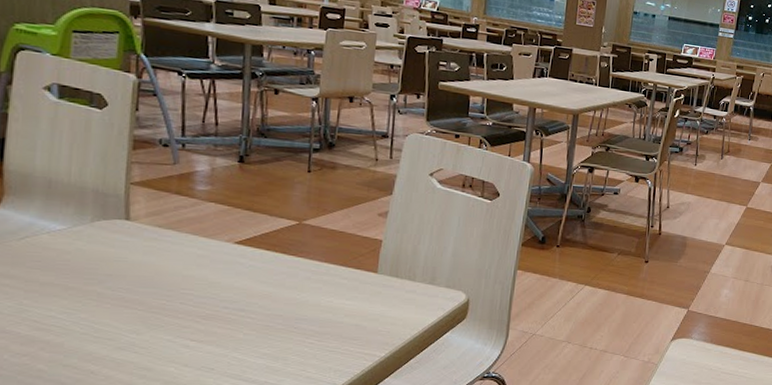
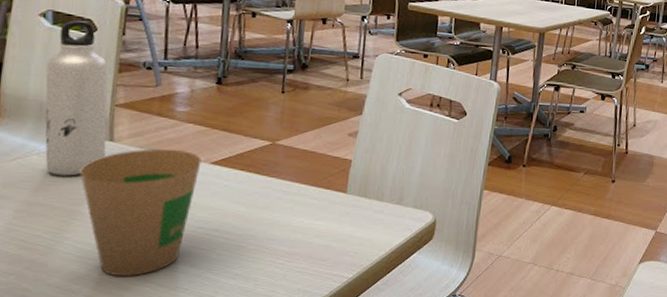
water bottle: none [53,94,122,256] -> present [45,20,108,176]
paper cup: none [95,228,225,356] -> present [80,148,202,276]

